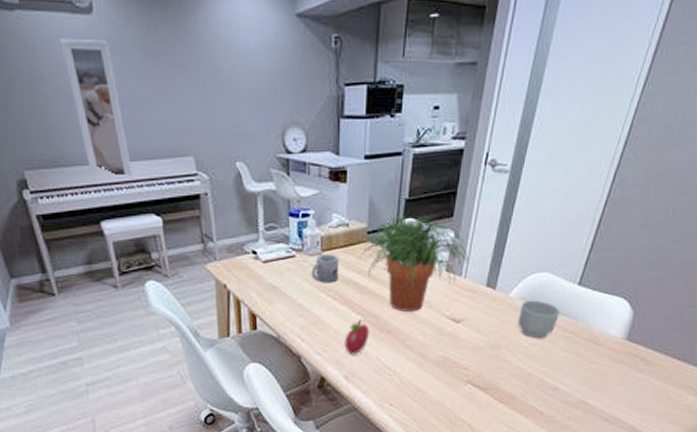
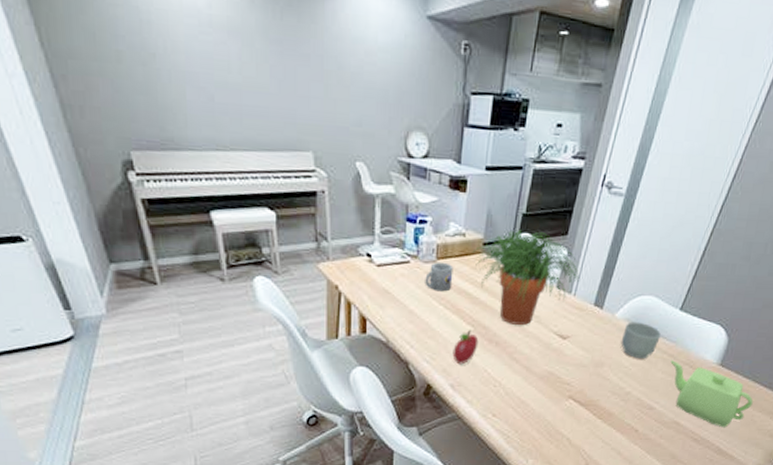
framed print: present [60,38,134,179] -> none [178,14,249,170]
teapot: none [572,337,667,406] -> present [671,360,753,428]

